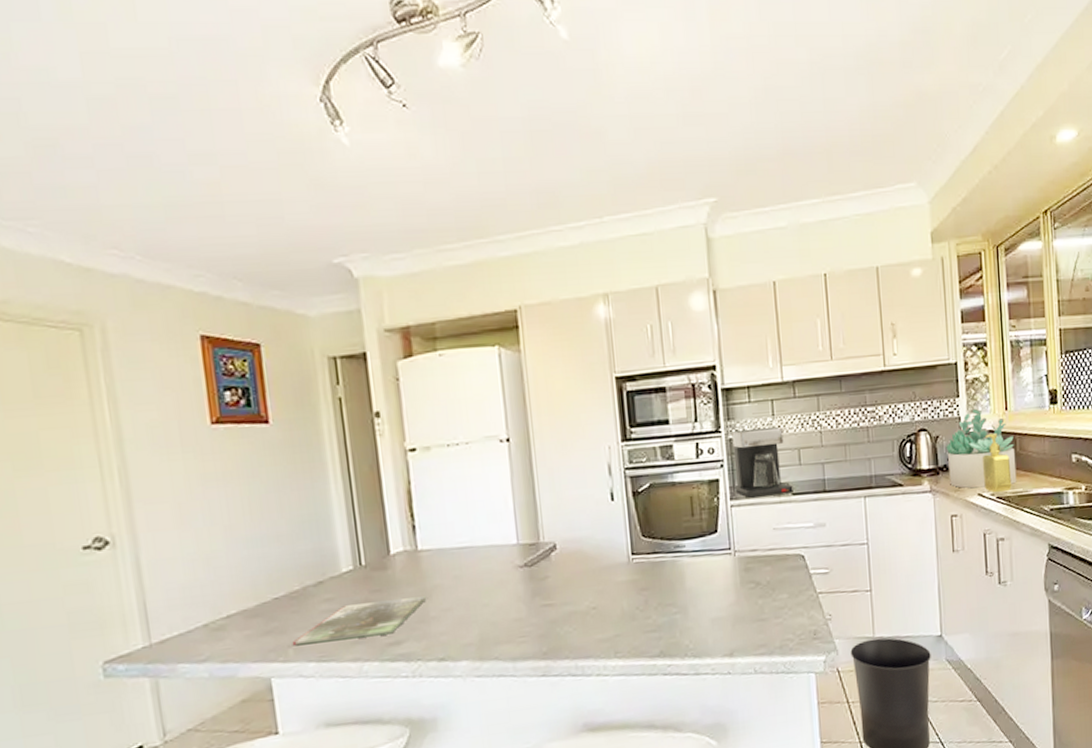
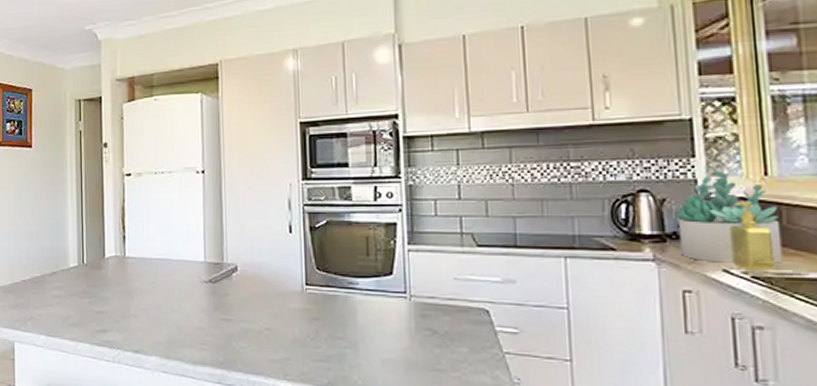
magazine: present [292,596,426,646] -> none [31,294,128,323]
coffee maker: present [731,426,793,499] -> none [412,176,478,246]

